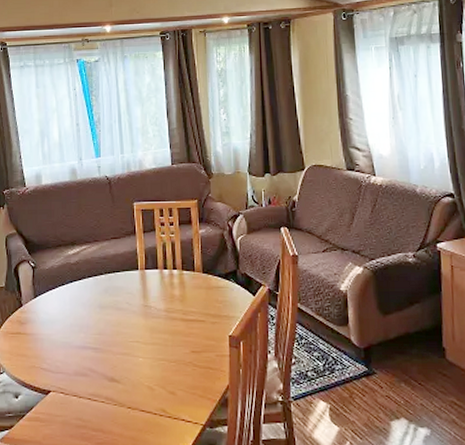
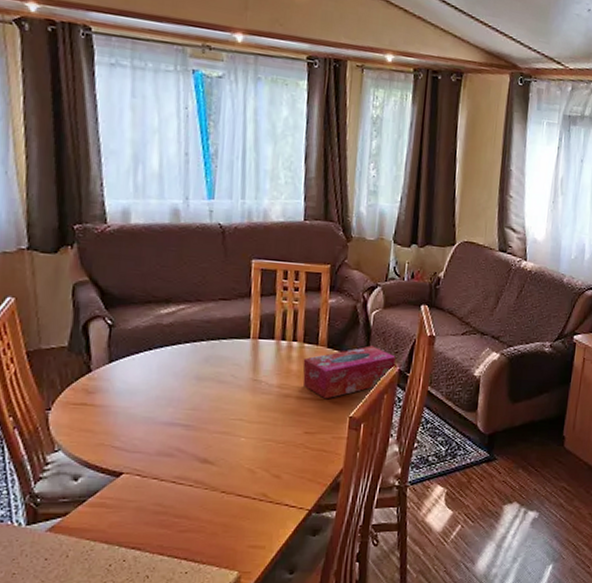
tissue box: none [183,268,266,320] -> present [302,345,396,399]

